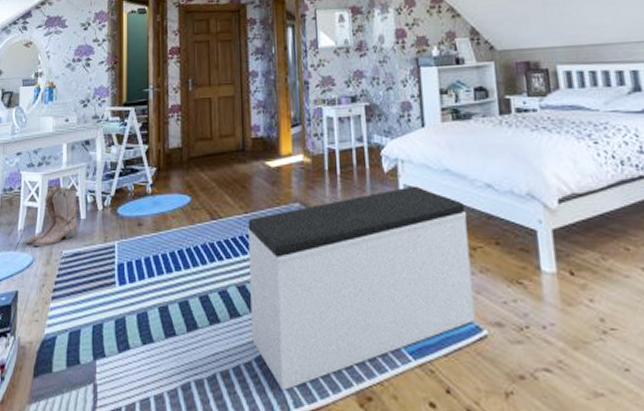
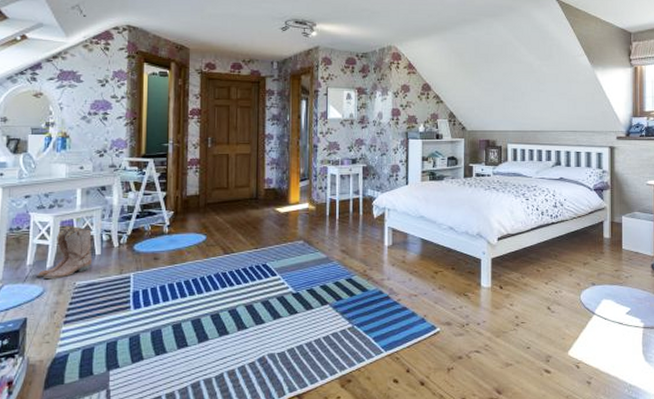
bench: present [247,186,475,390] -> none [256,228,432,381]

